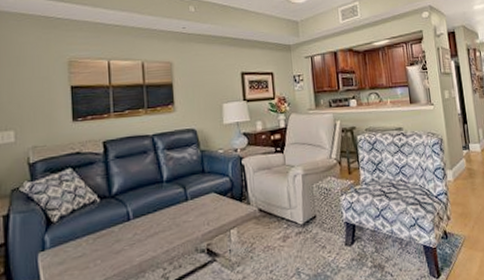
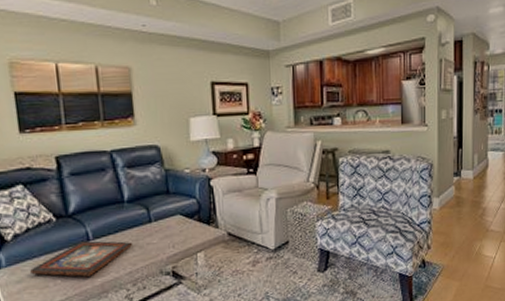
decorative tray: none [73,220,171,257] -> present [30,240,133,277]

